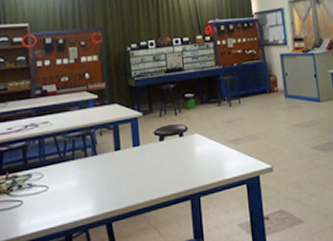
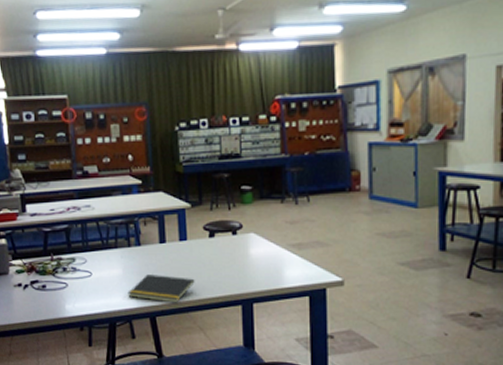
notepad: none [84,180,148,207] -> present [128,274,195,303]

